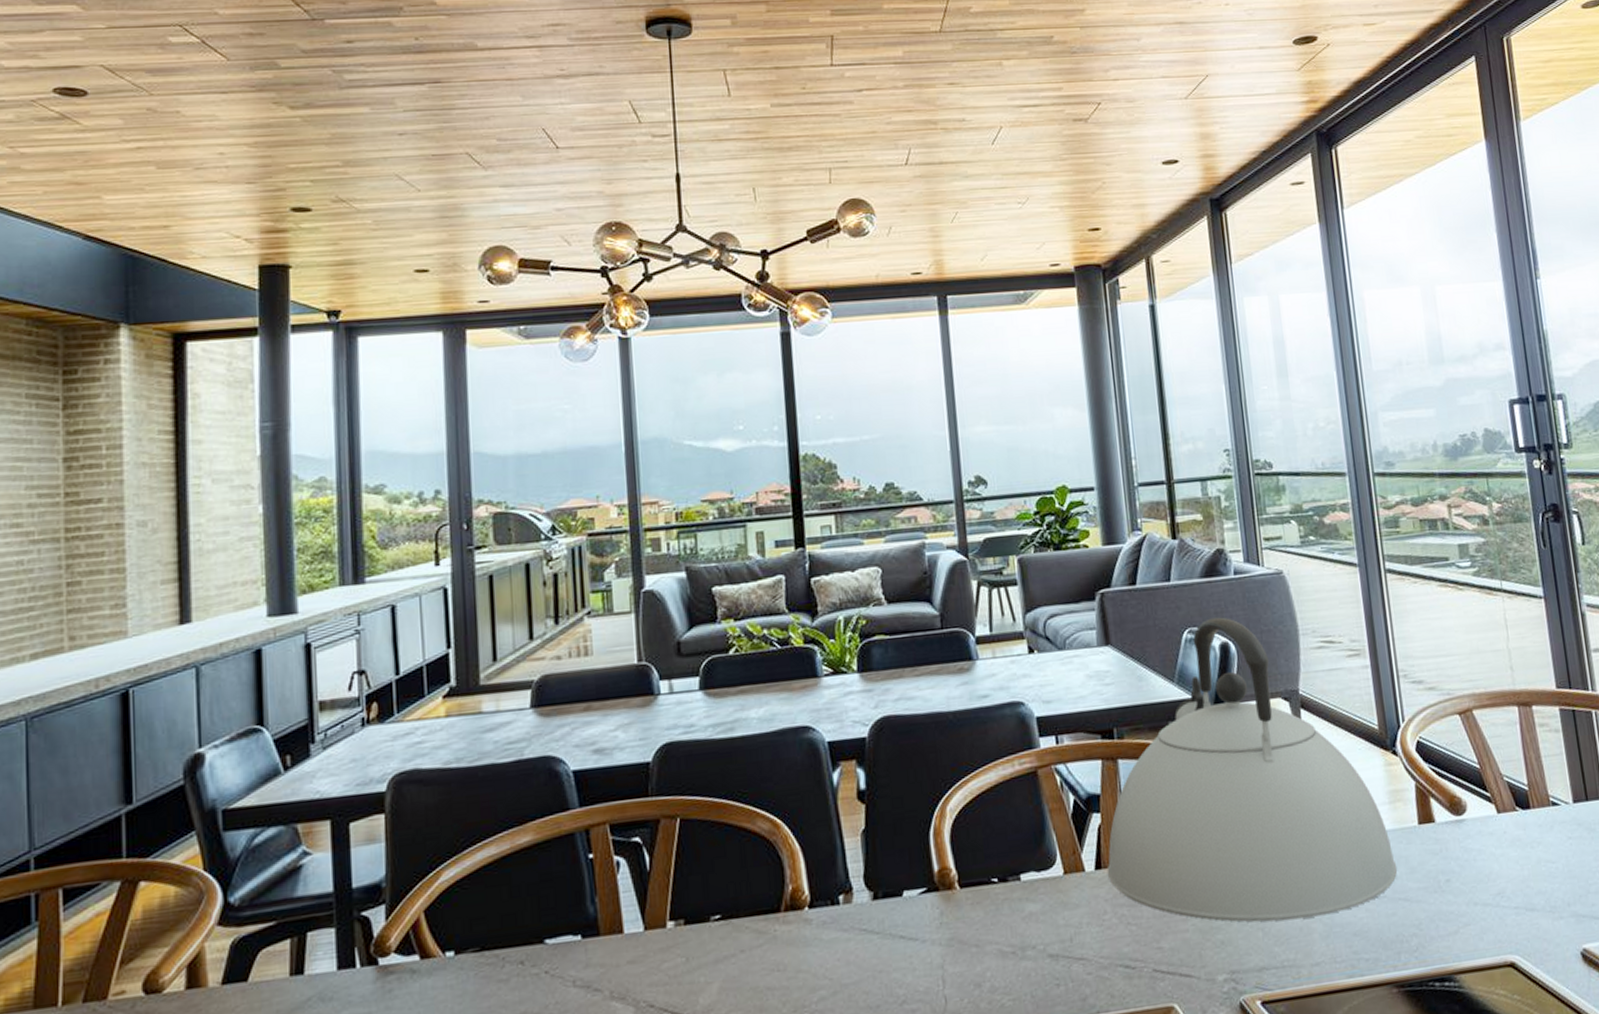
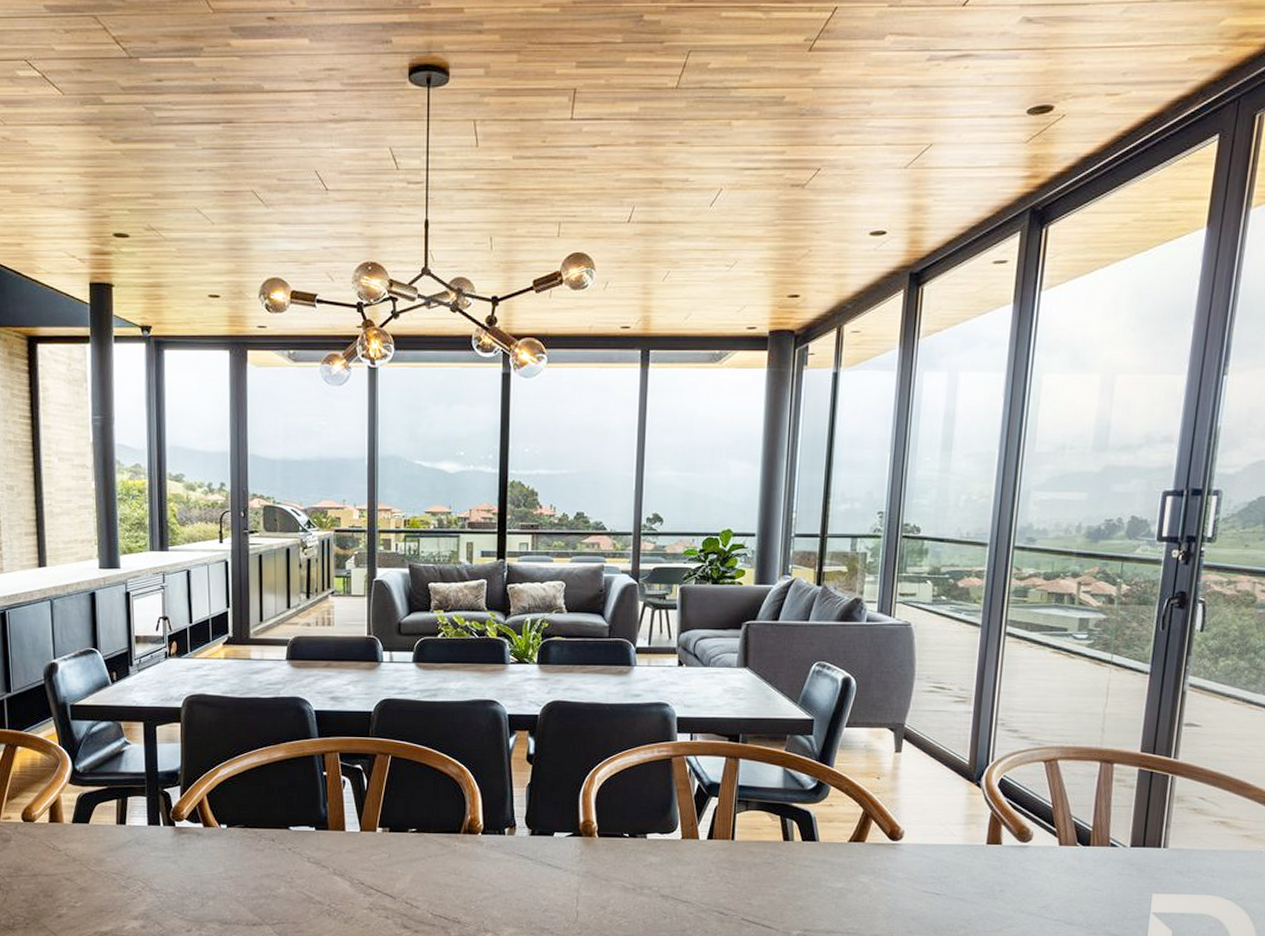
kettle: present [1107,617,1398,923] -> none [716,656,961,901]

